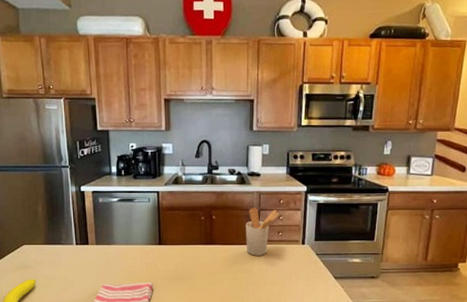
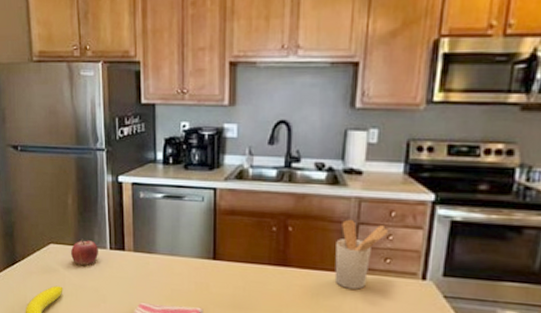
fruit: none [42,238,66,261] -> present [71,238,98,266]

